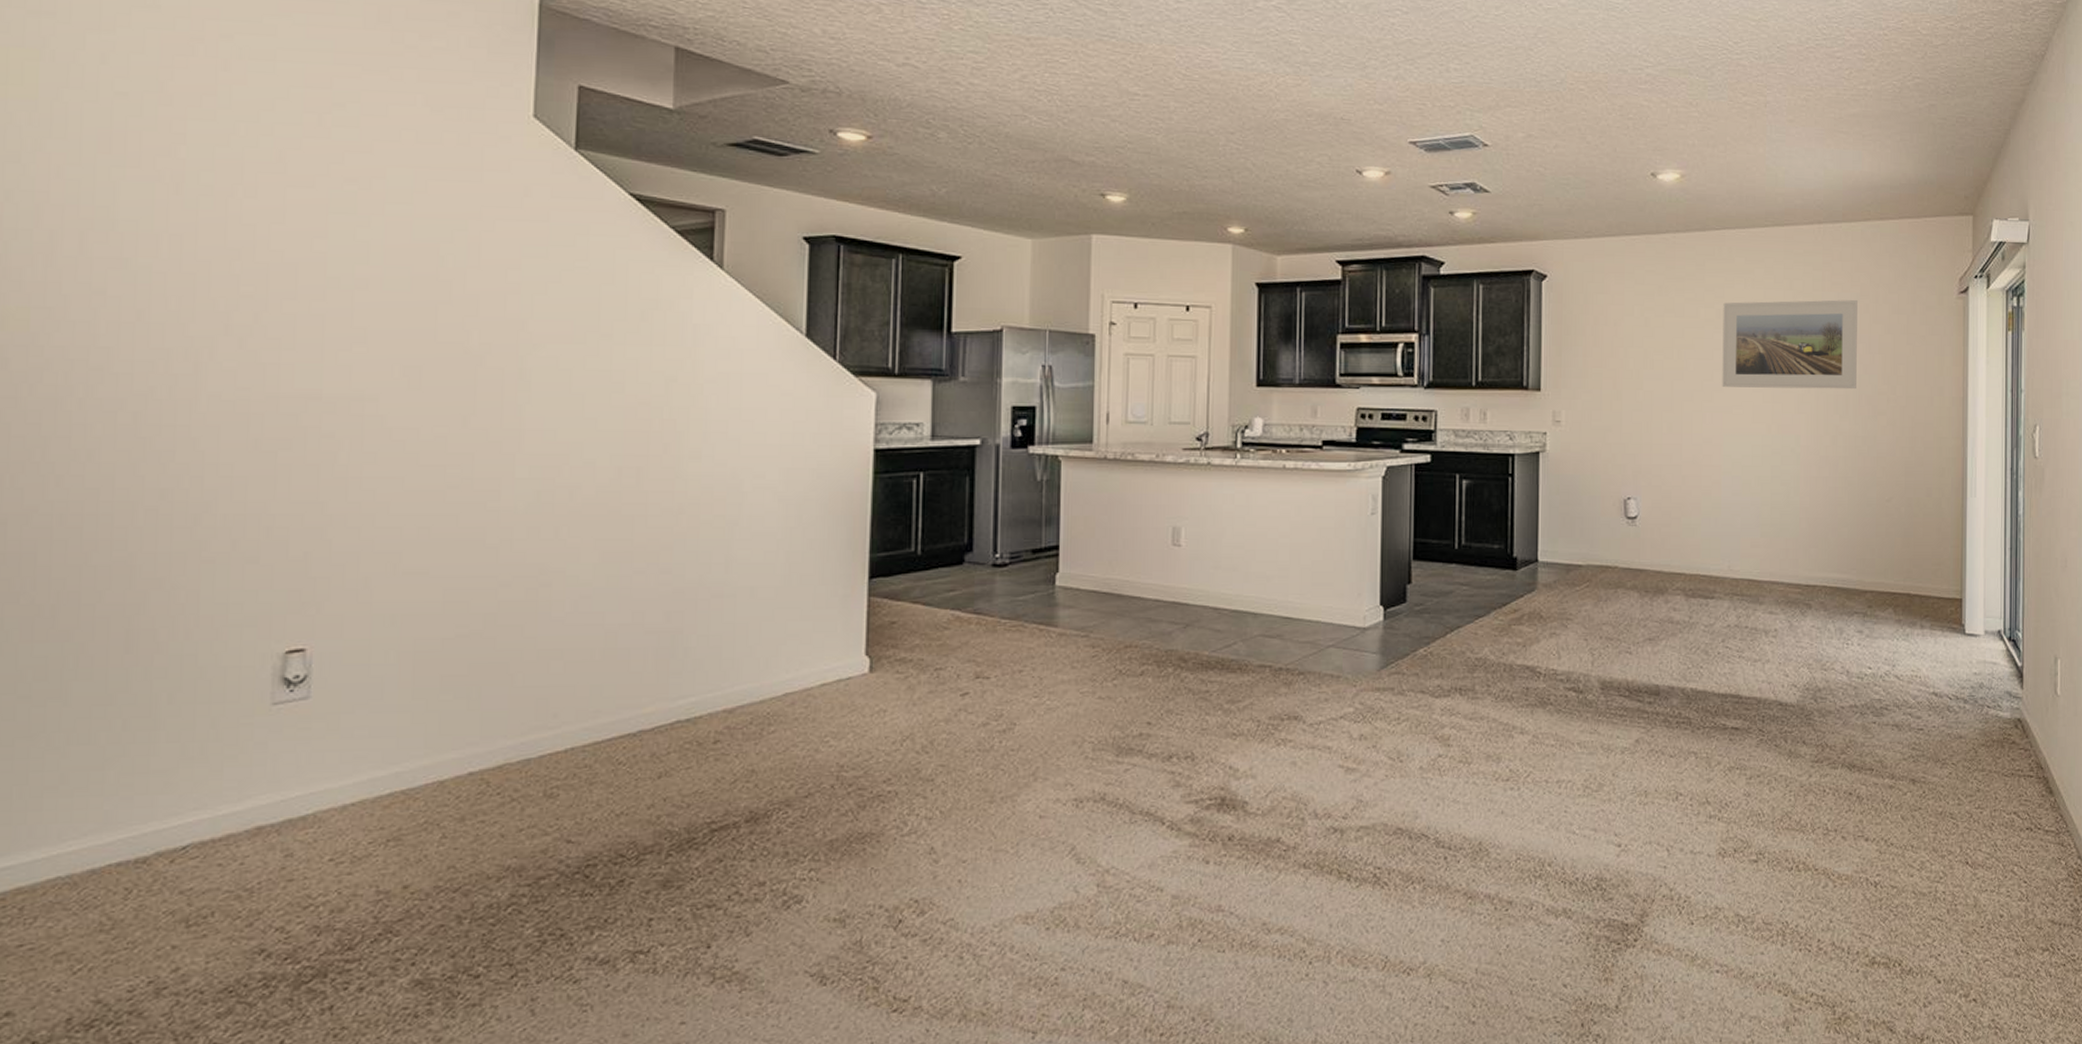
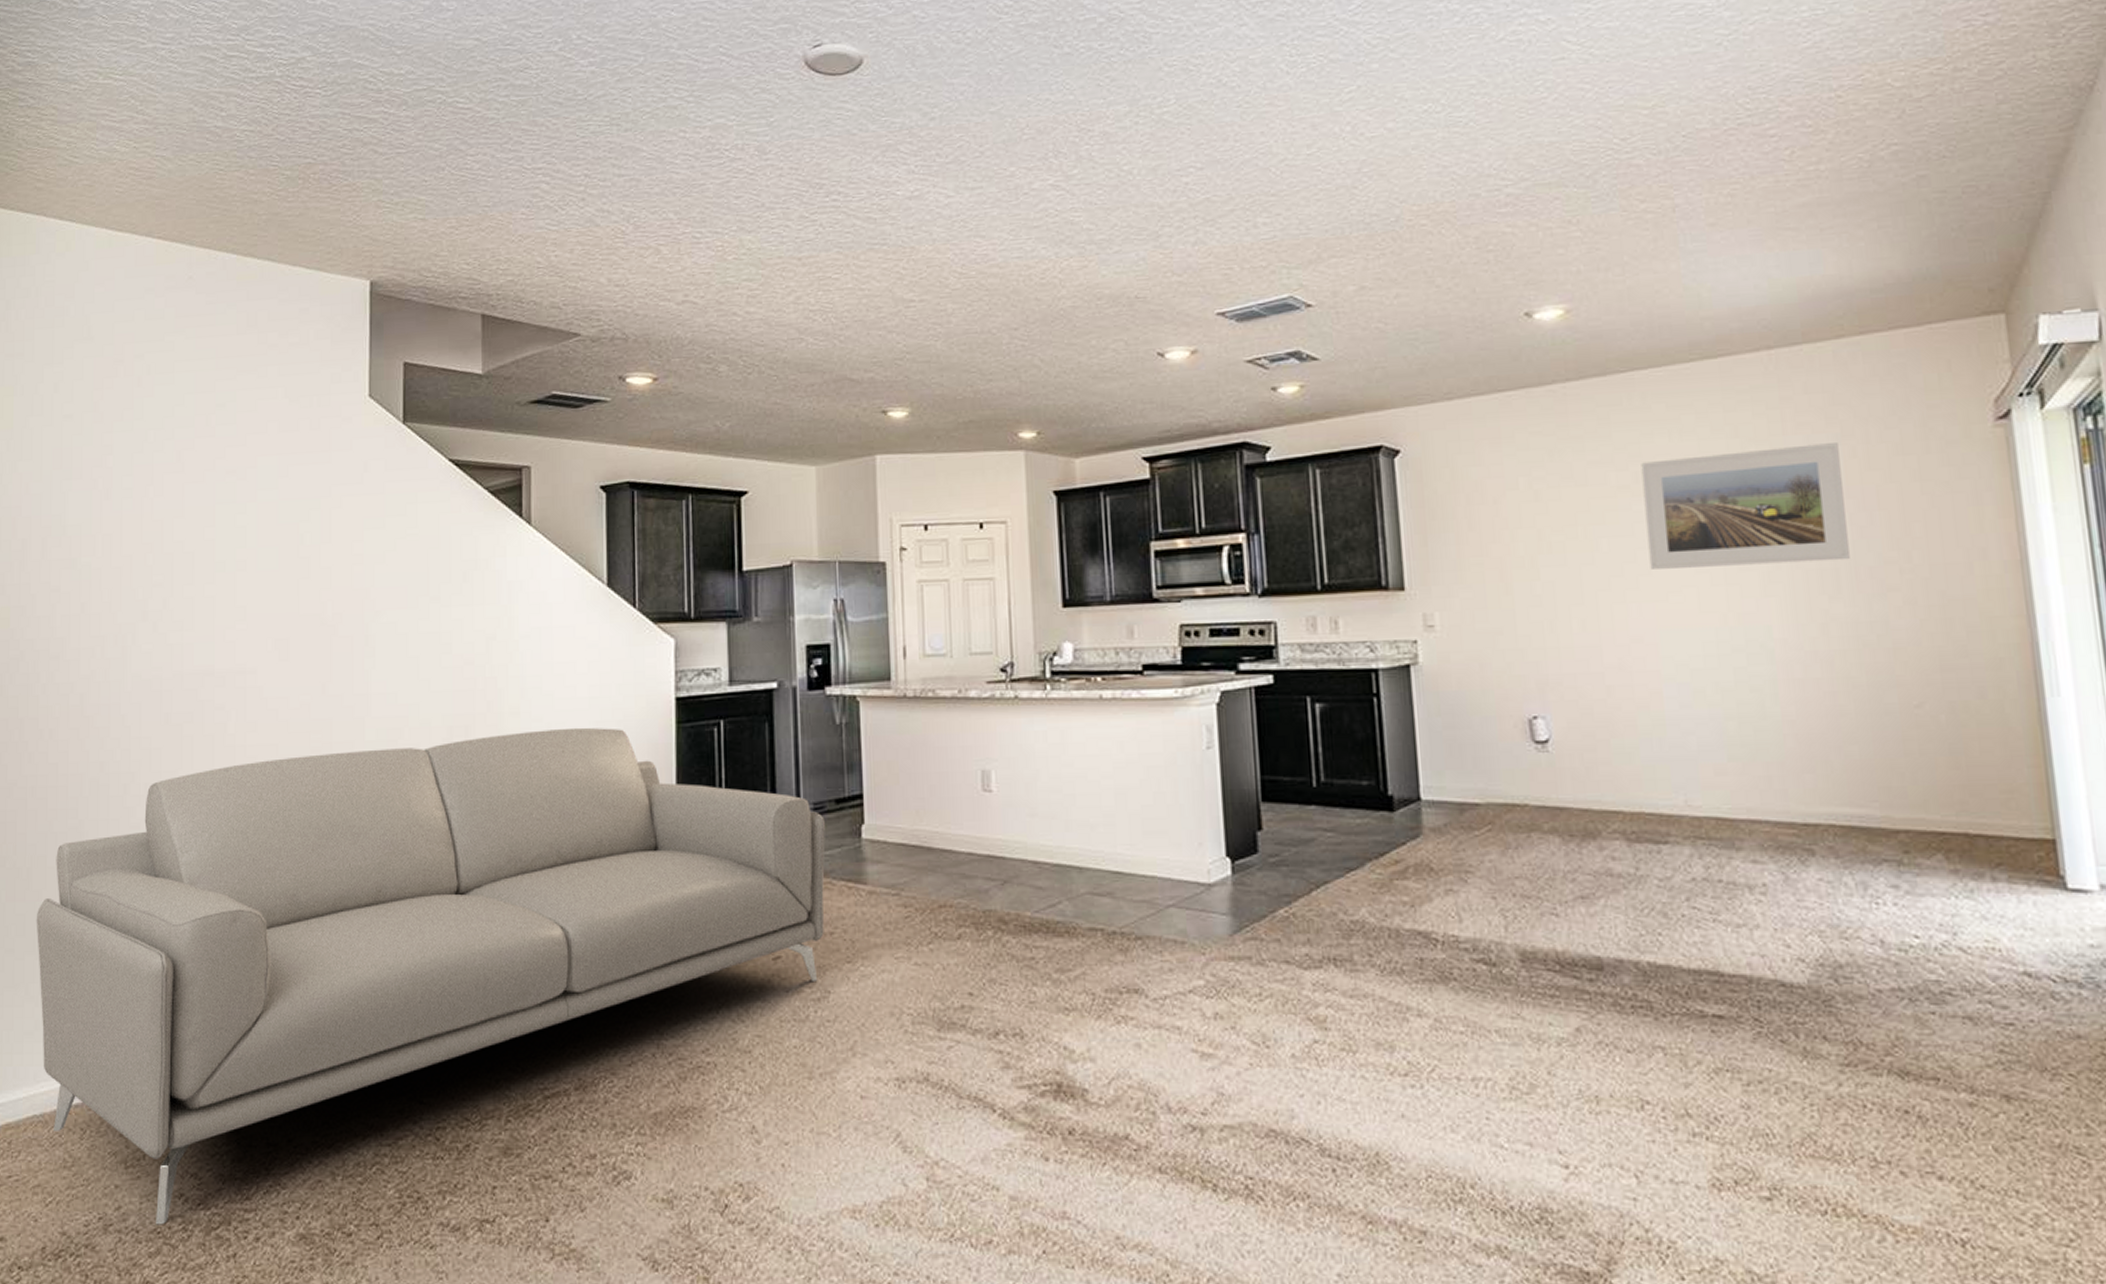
sofa: none [63,473,1020,984] -> present [36,727,825,1225]

